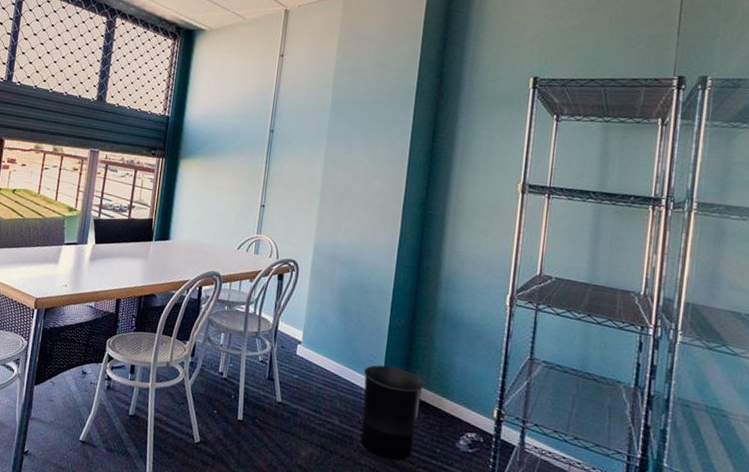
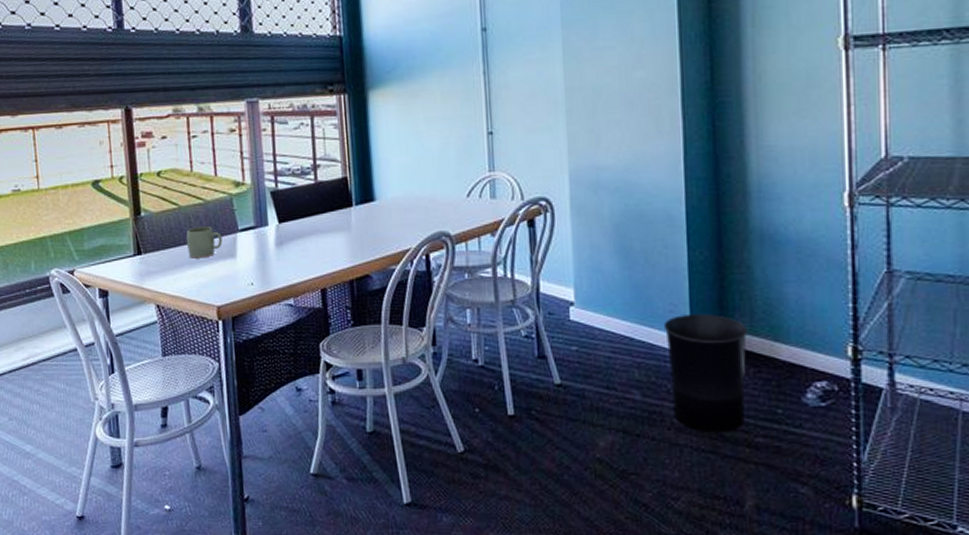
mug: none [23,235,51,260] -> present [186,227,223,258]

